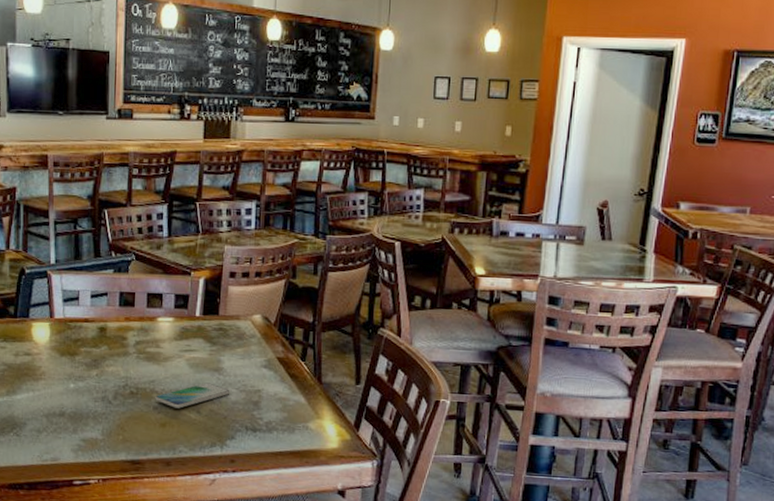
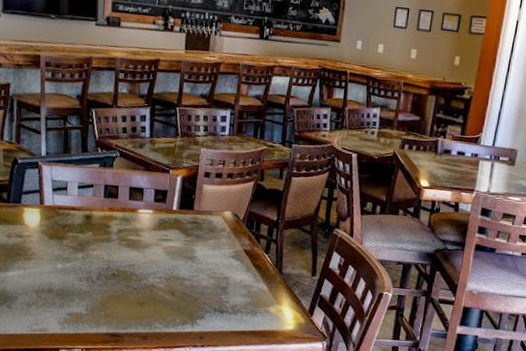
smartphone: present [155,382,230,409] -> none [134,268,202,290]

